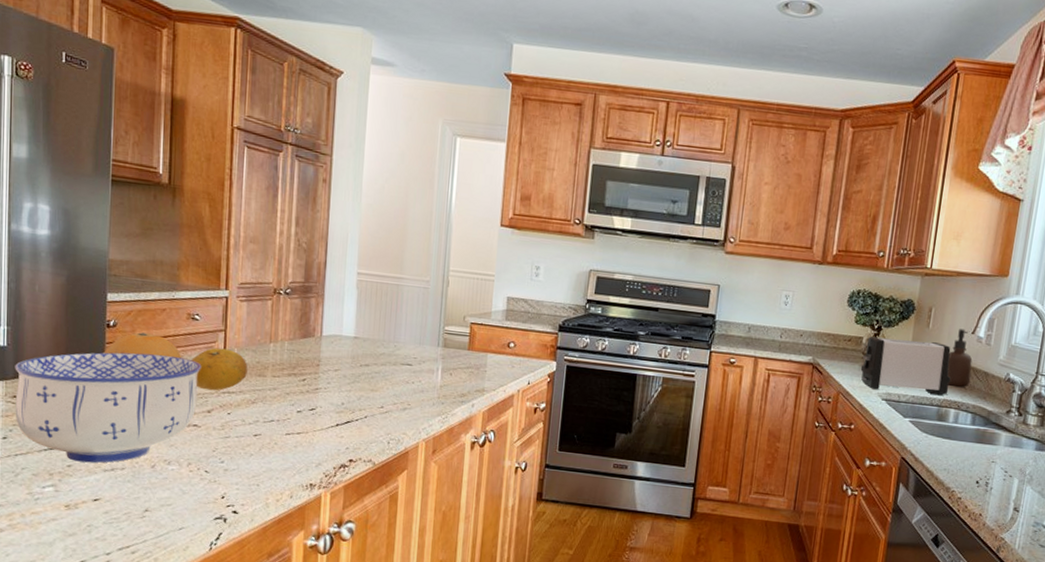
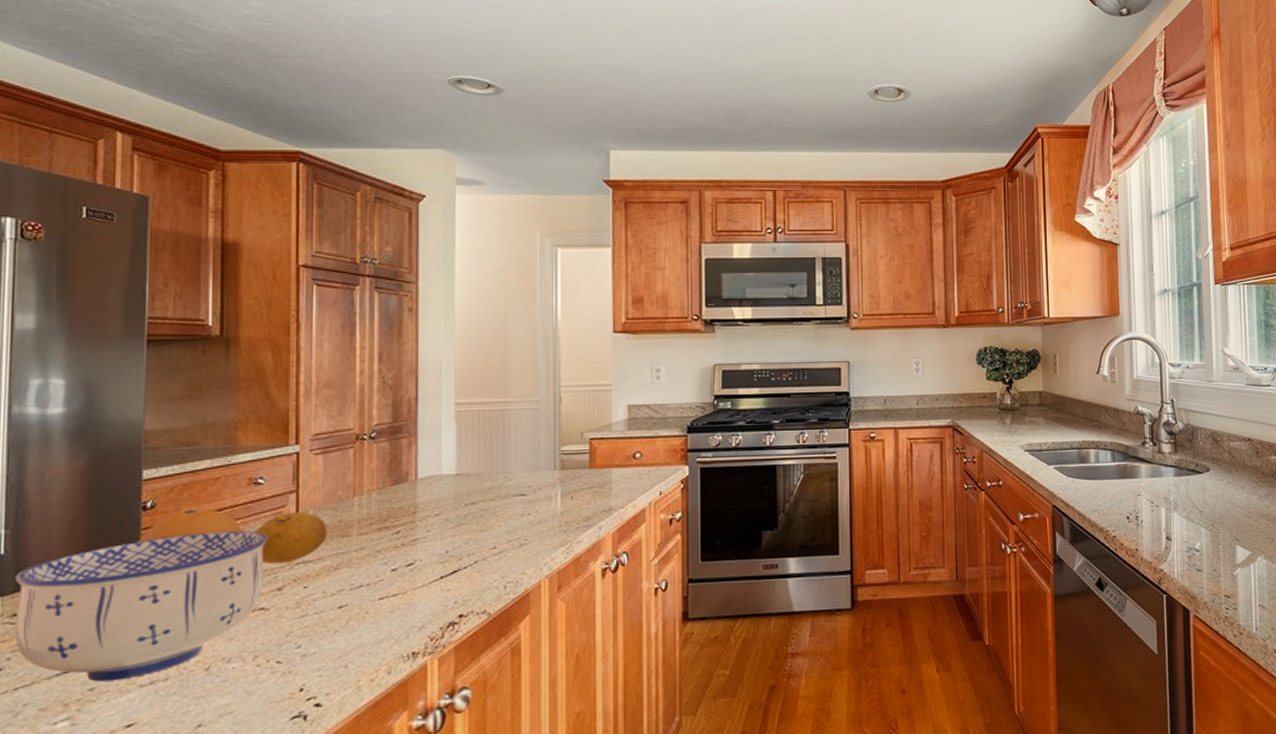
toaster: present [860,336,951,396] -> none [999,387,1086,442]
soap dispenser: present [947,328,973,388] -> none [1079,370,1103,428]

